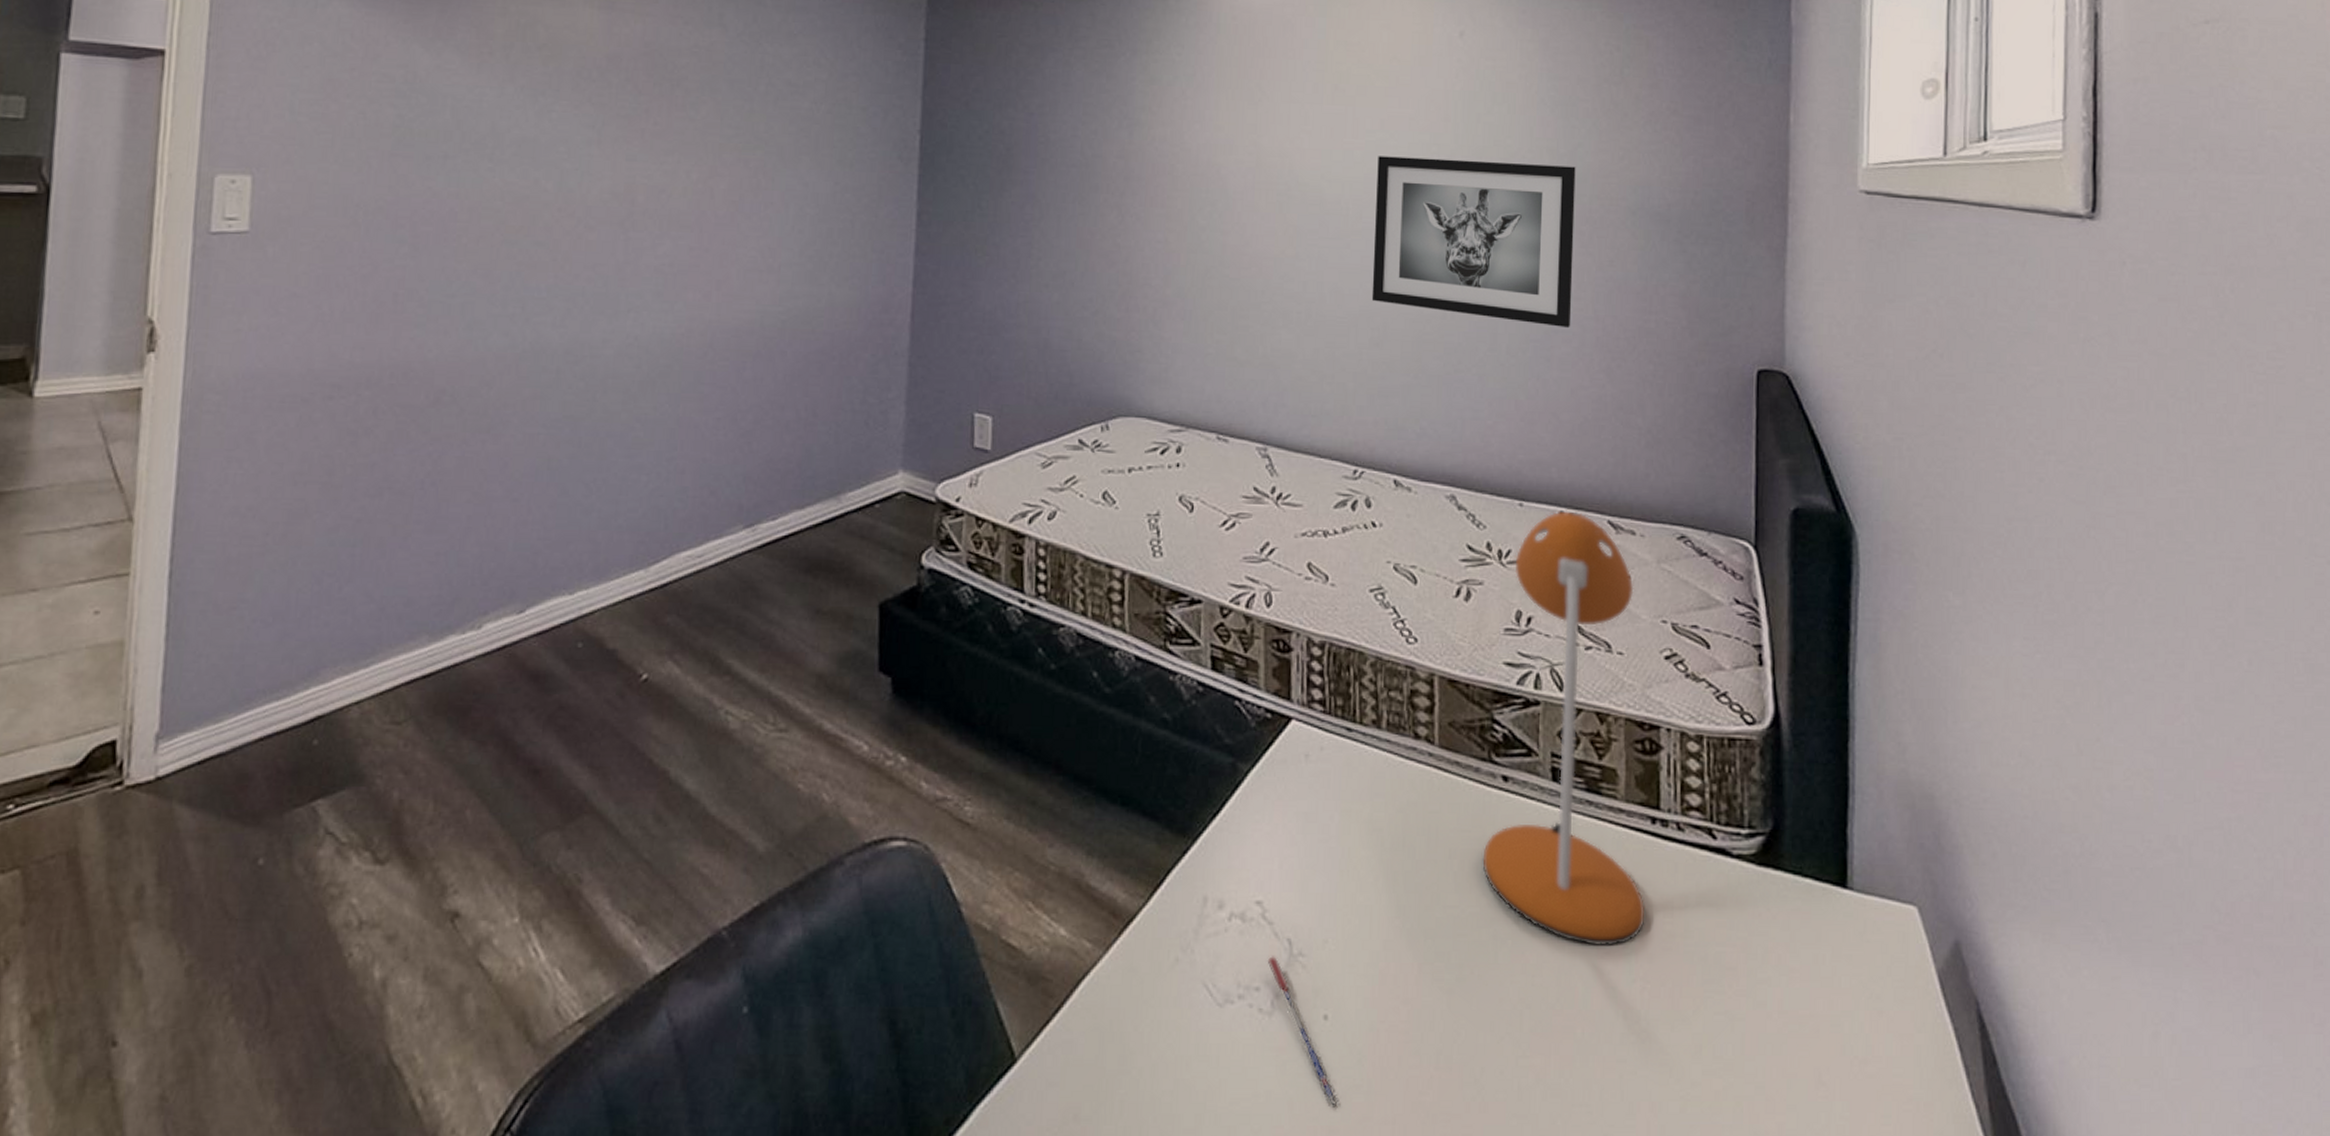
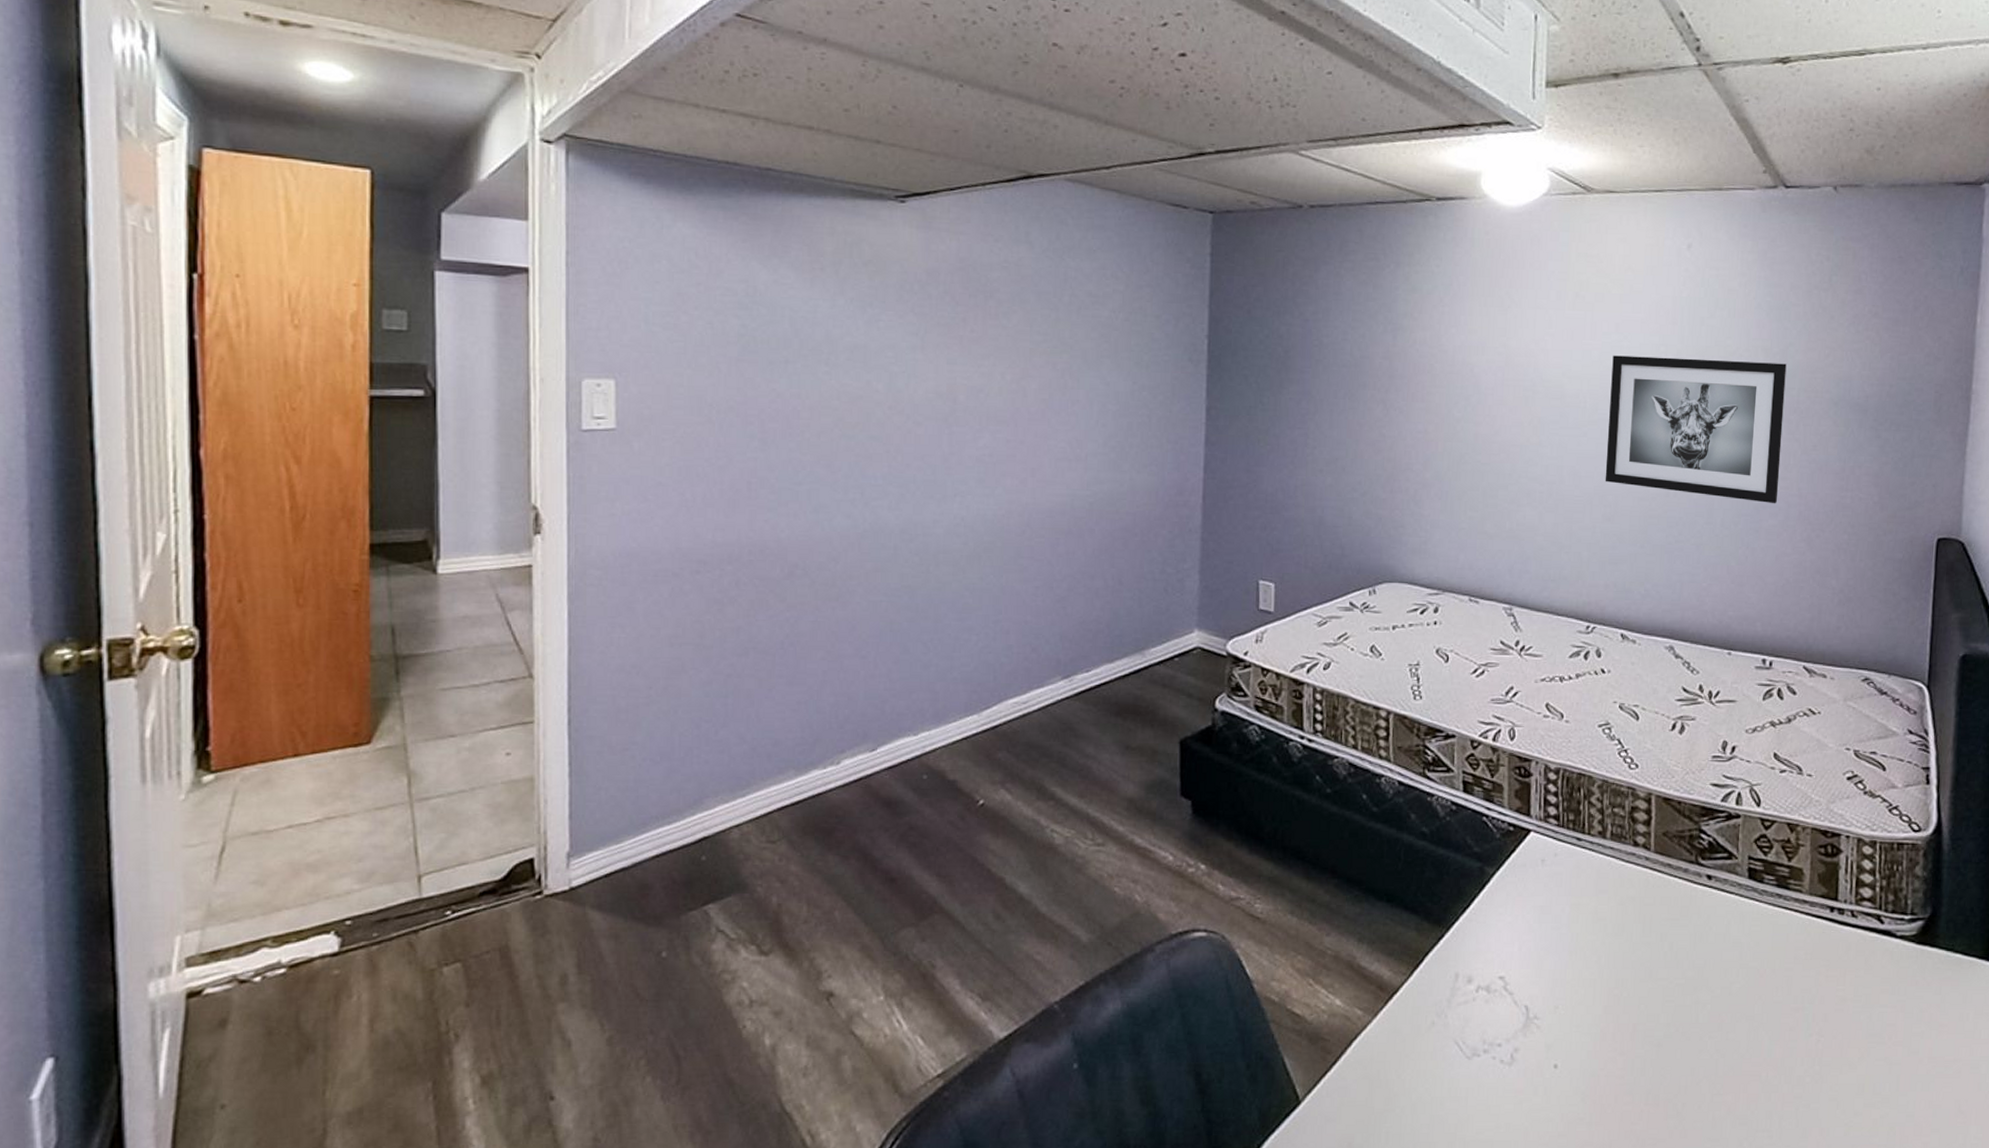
pen: present [1268,956,1341,1106] -> none [1509,1019,1567,1134]
desk lamp: present [1482,511,1646,945] -> none [1688,658,1824,1008]

